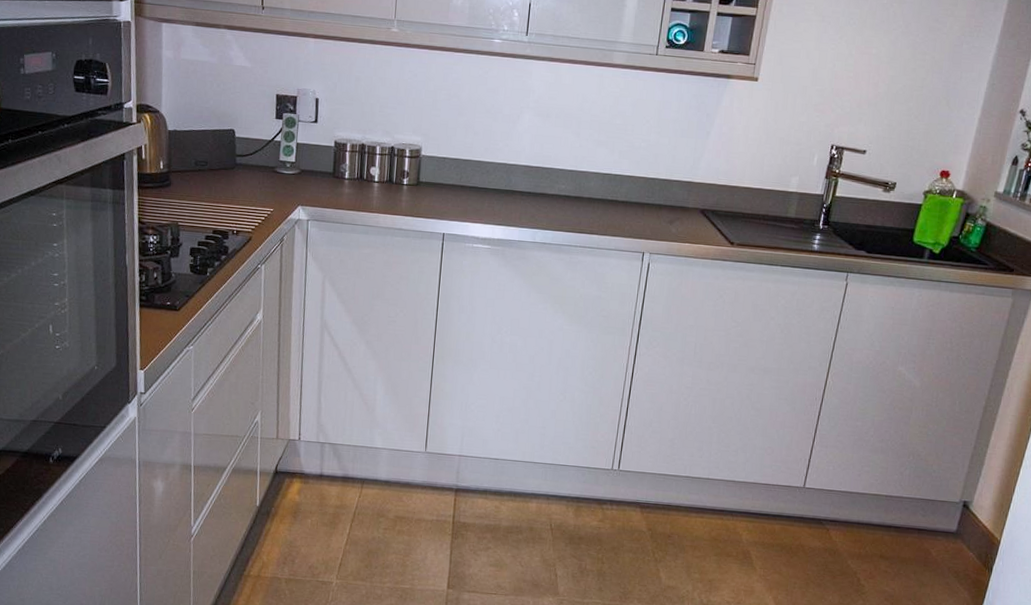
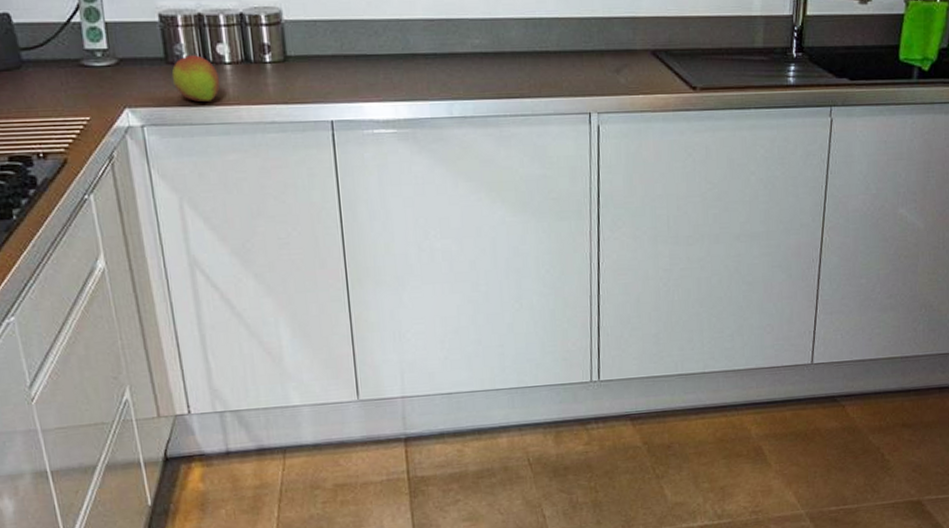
fruit: none [335,173,369,208] -> present [171,55,220,102]

